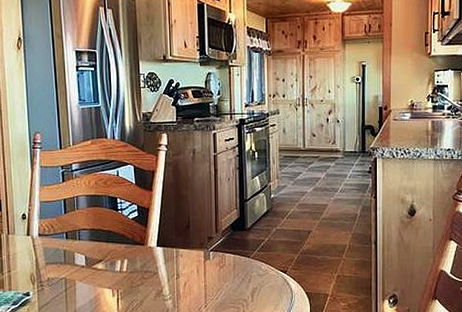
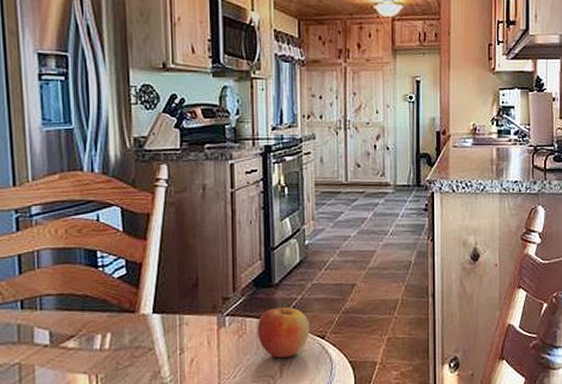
apple: none [233,243,274,286] -> present [257,302,309,358]

